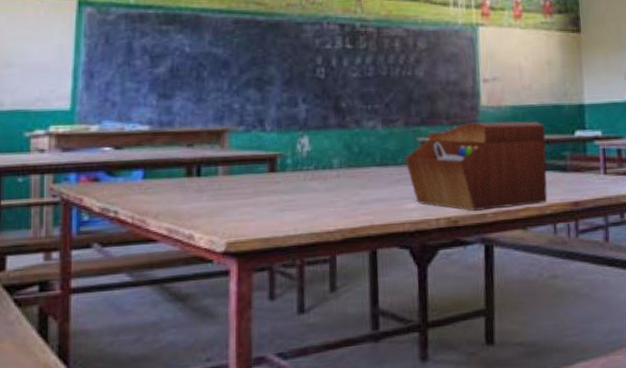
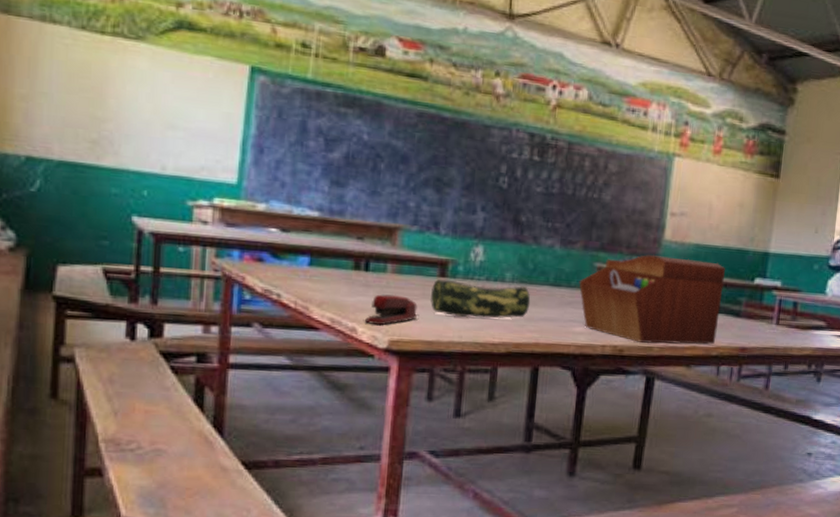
stapler: none [201,195,251,229] -> present [365,294,418,326]
pencil case: none [262,170,360,210] -> present [430,279,531,319]

